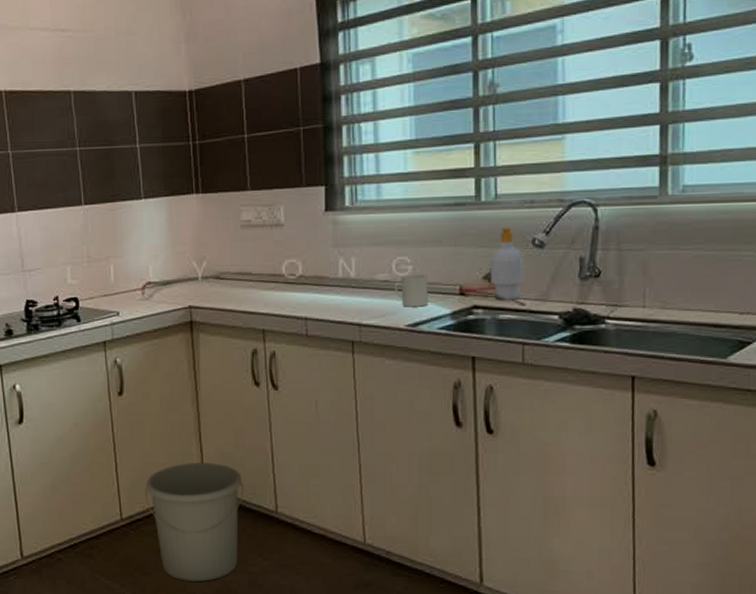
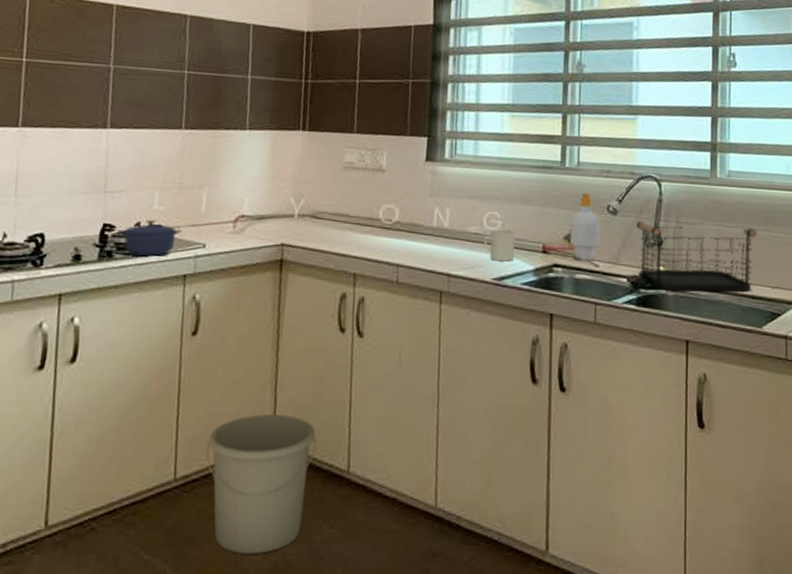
cooking pot: none [39,292,96,329] -> present [116,219,183,258]
dish rack: none [568,247,720,326] -> present [636,220,757,292]

